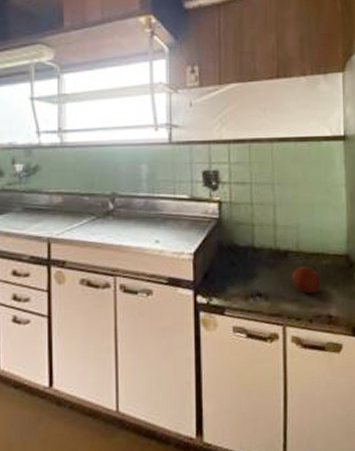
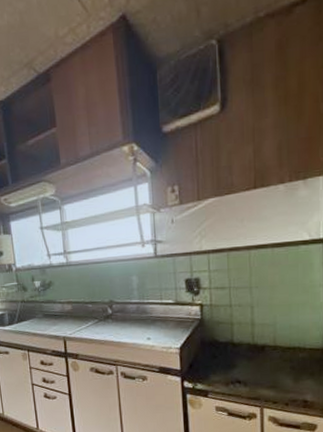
fruit: present [291,266,321,294] -> none [269,358,297,382]

